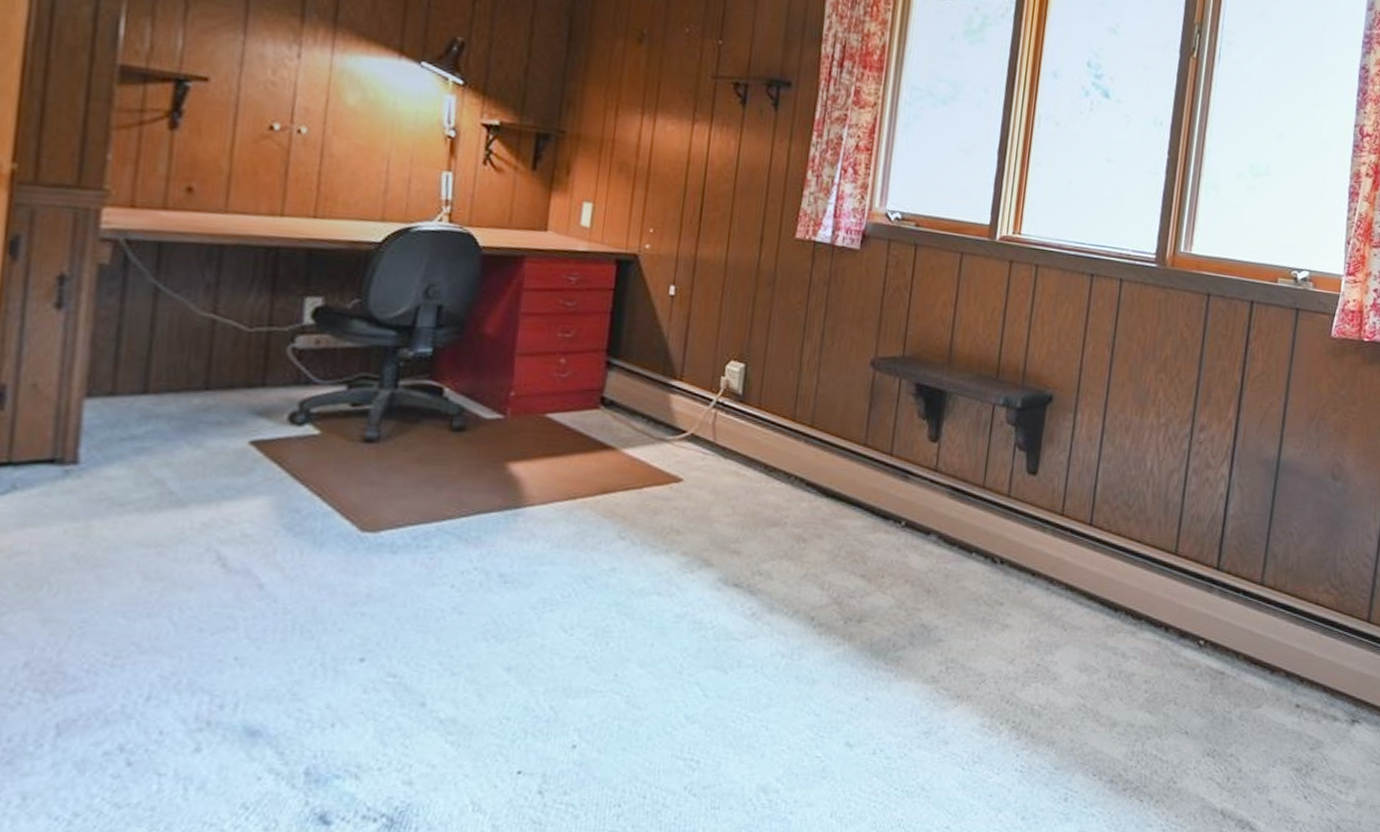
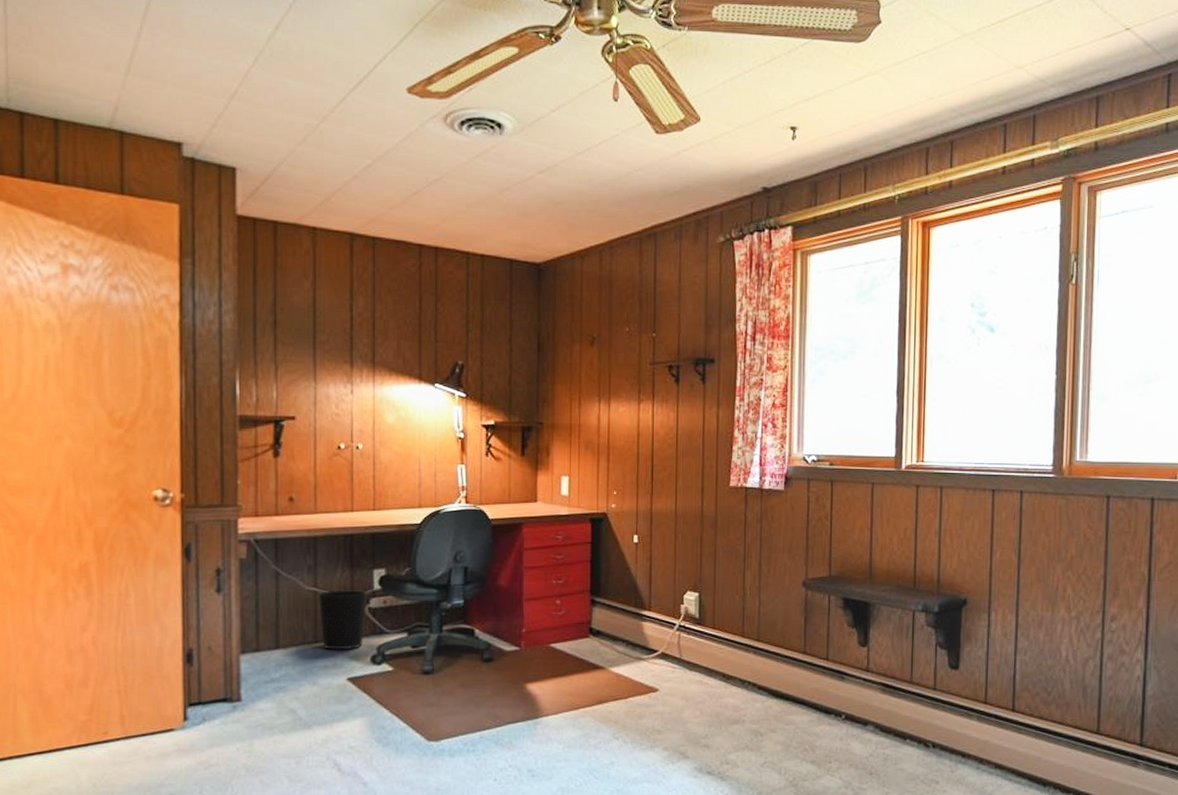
wastebasket: none [217,318,293,403] -> present [317,589,367,650]

